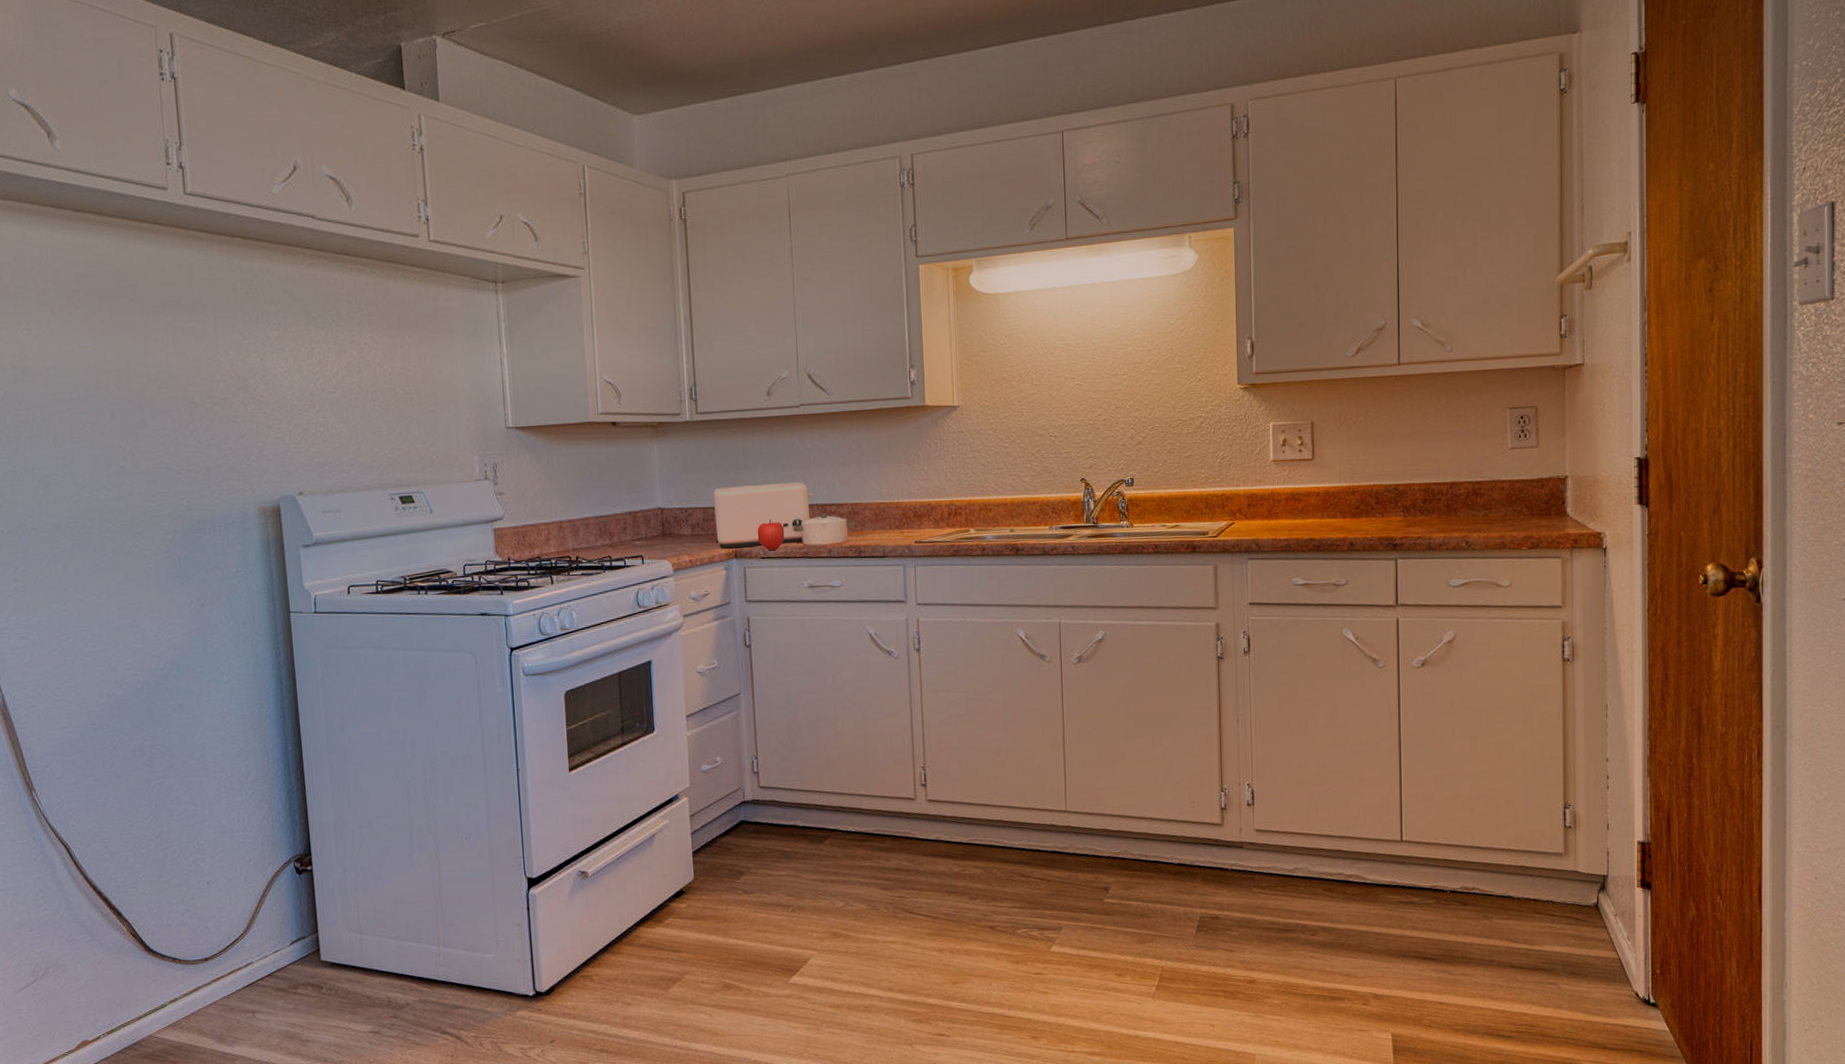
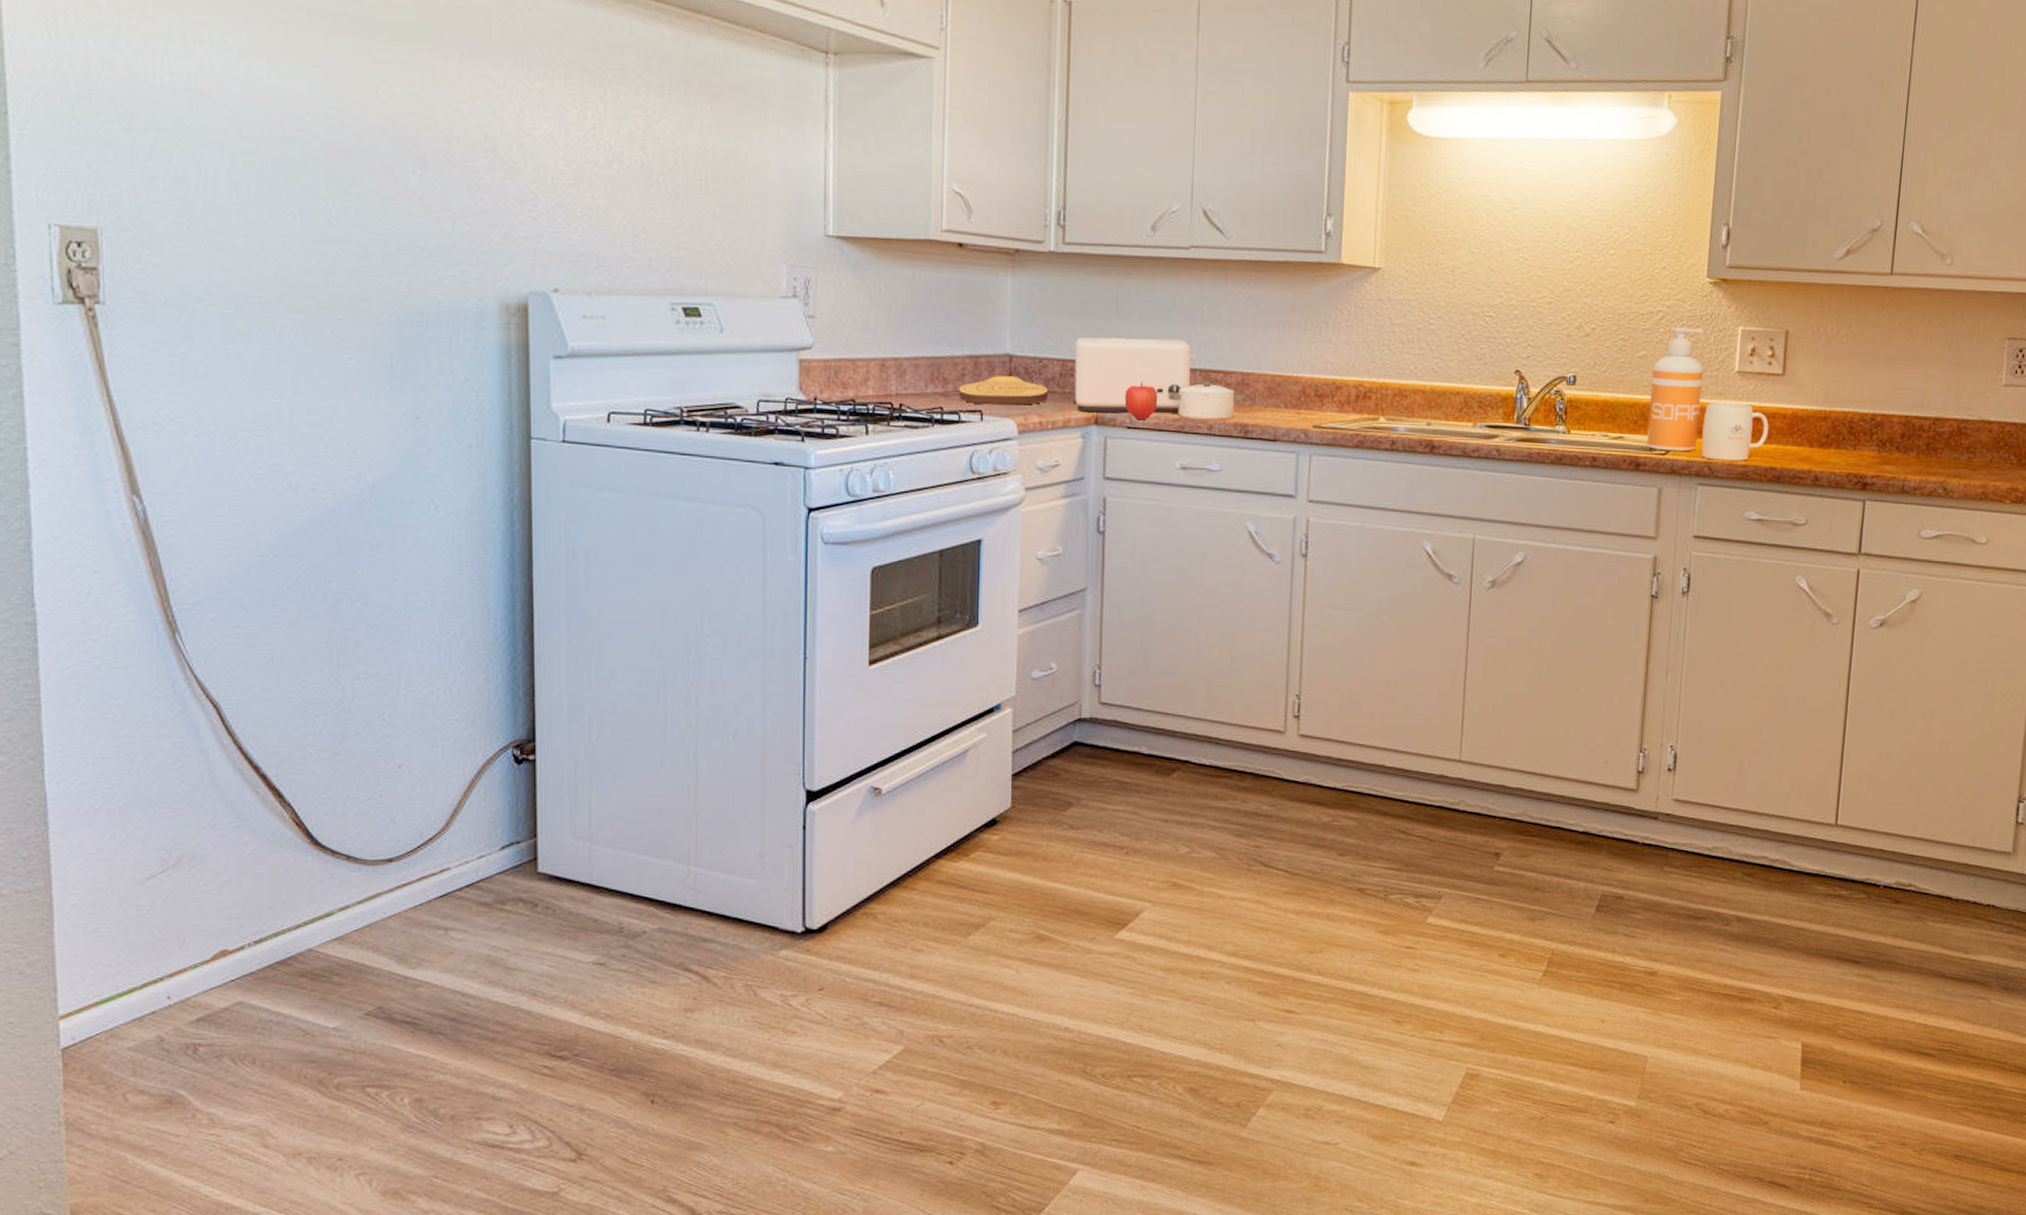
cutting board: none [623,525,695,551] -> present [959,376,1048,406]
soap dispenser: none [1198,427,1244,534] -> present [1645,326,1703,452]
mug: none [1247,487,1306,537] -> present [1701,403,1769,461]

